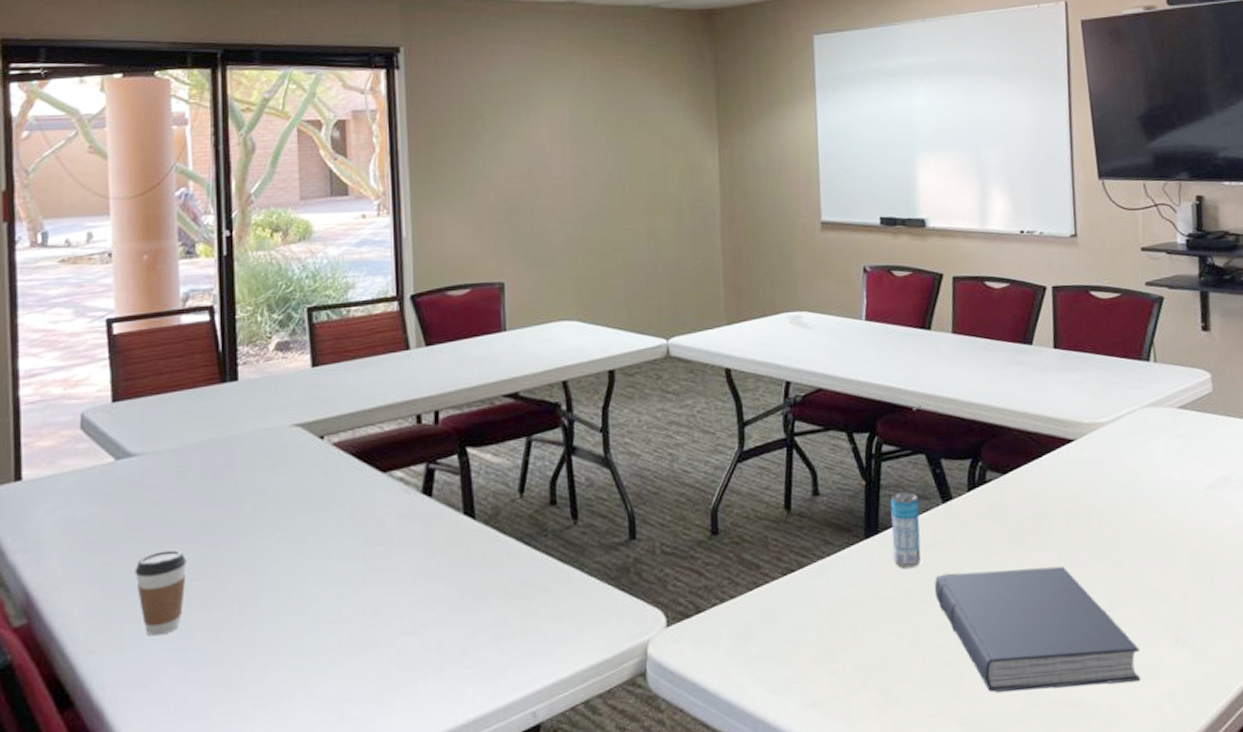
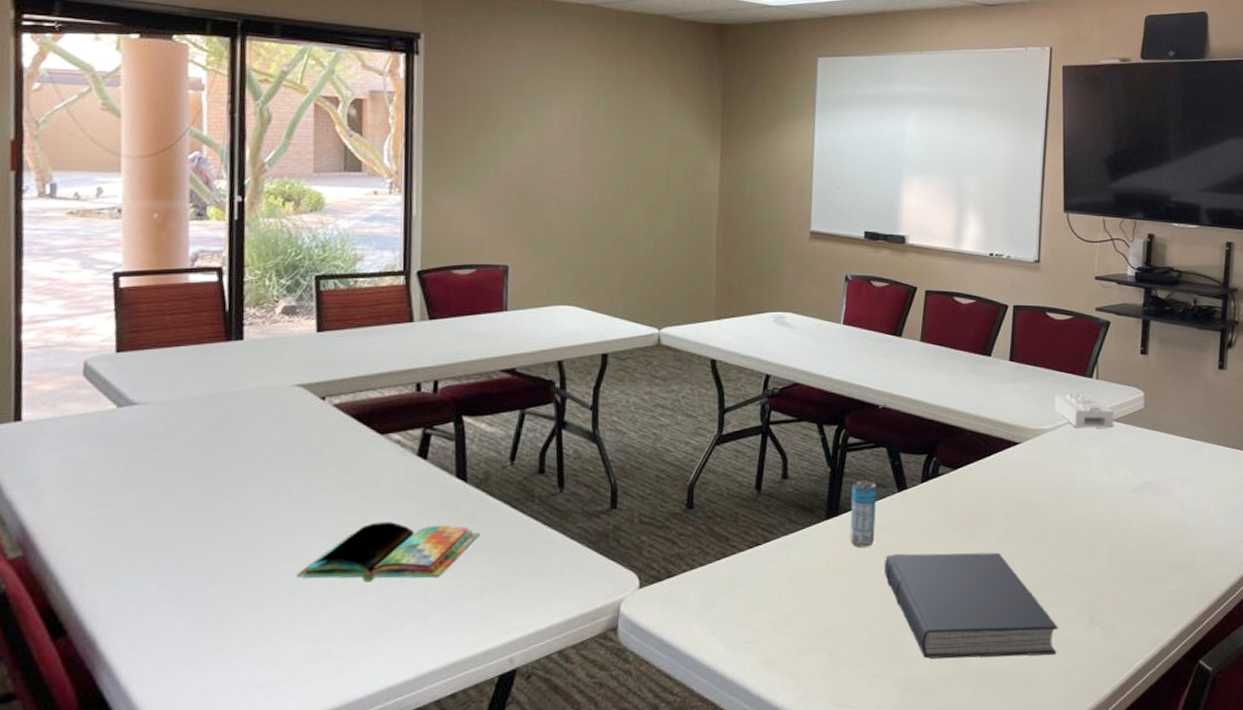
coffee cup: present [135,550,187,636] -> none [132,495,185,574]
book: none [304,567,494,635] -> present [296,522,481,583]
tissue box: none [1109,379,1180,419] -> present [1055,392,1114,428]

